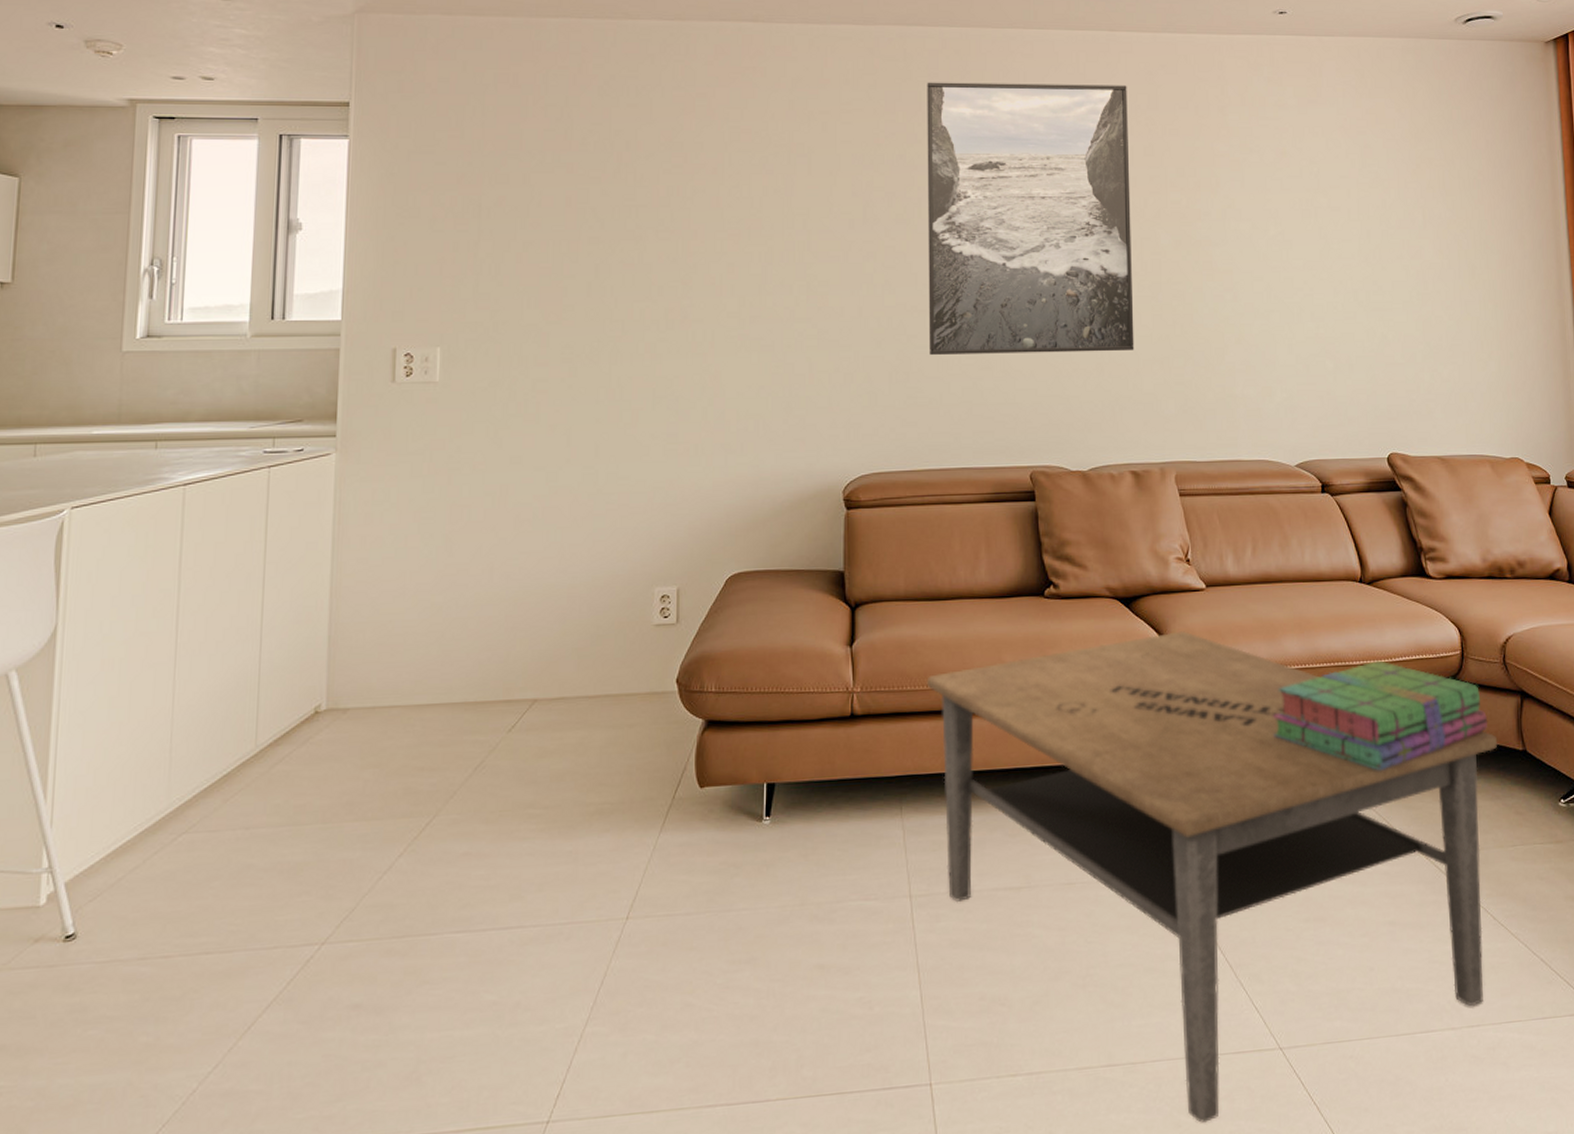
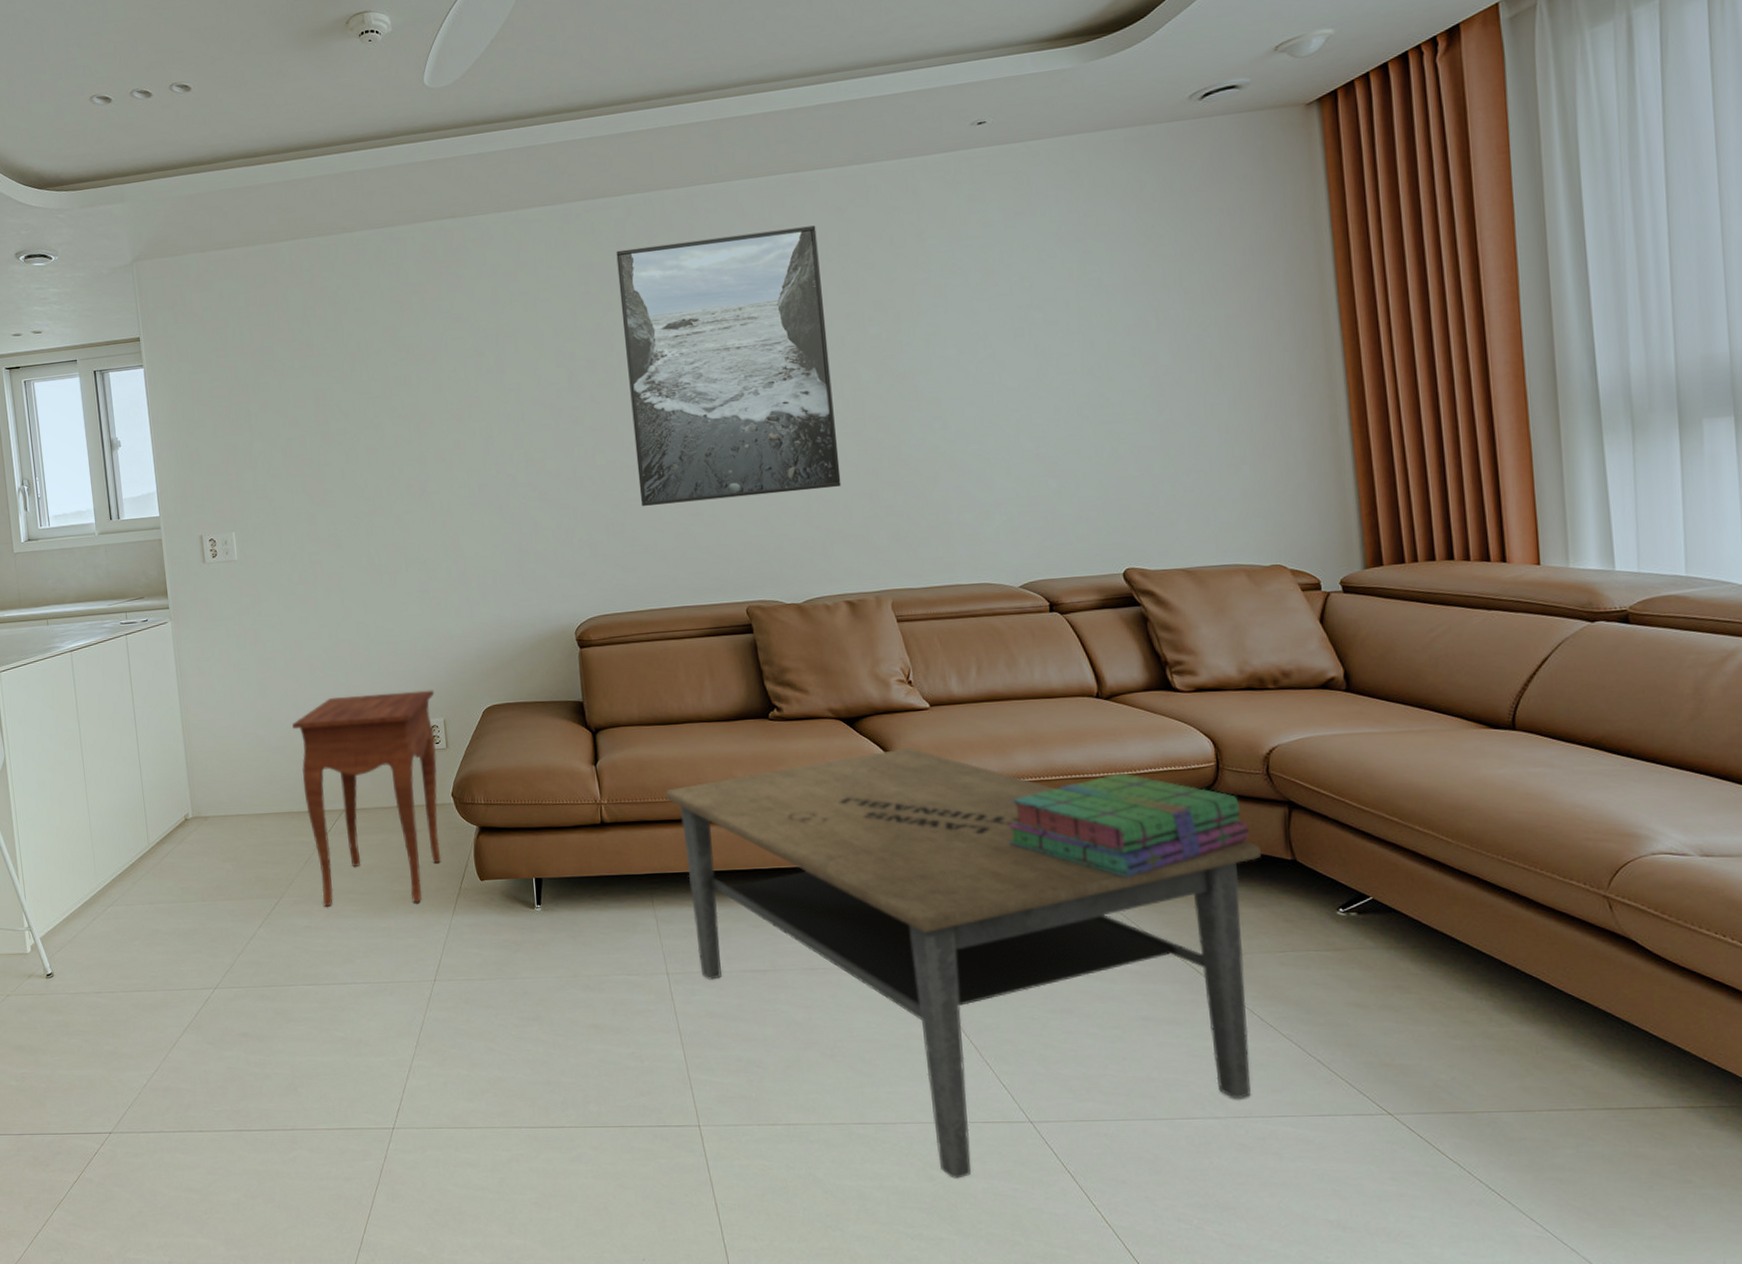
side table: none [482,552,670,826] -> present [292,690,442,907]

